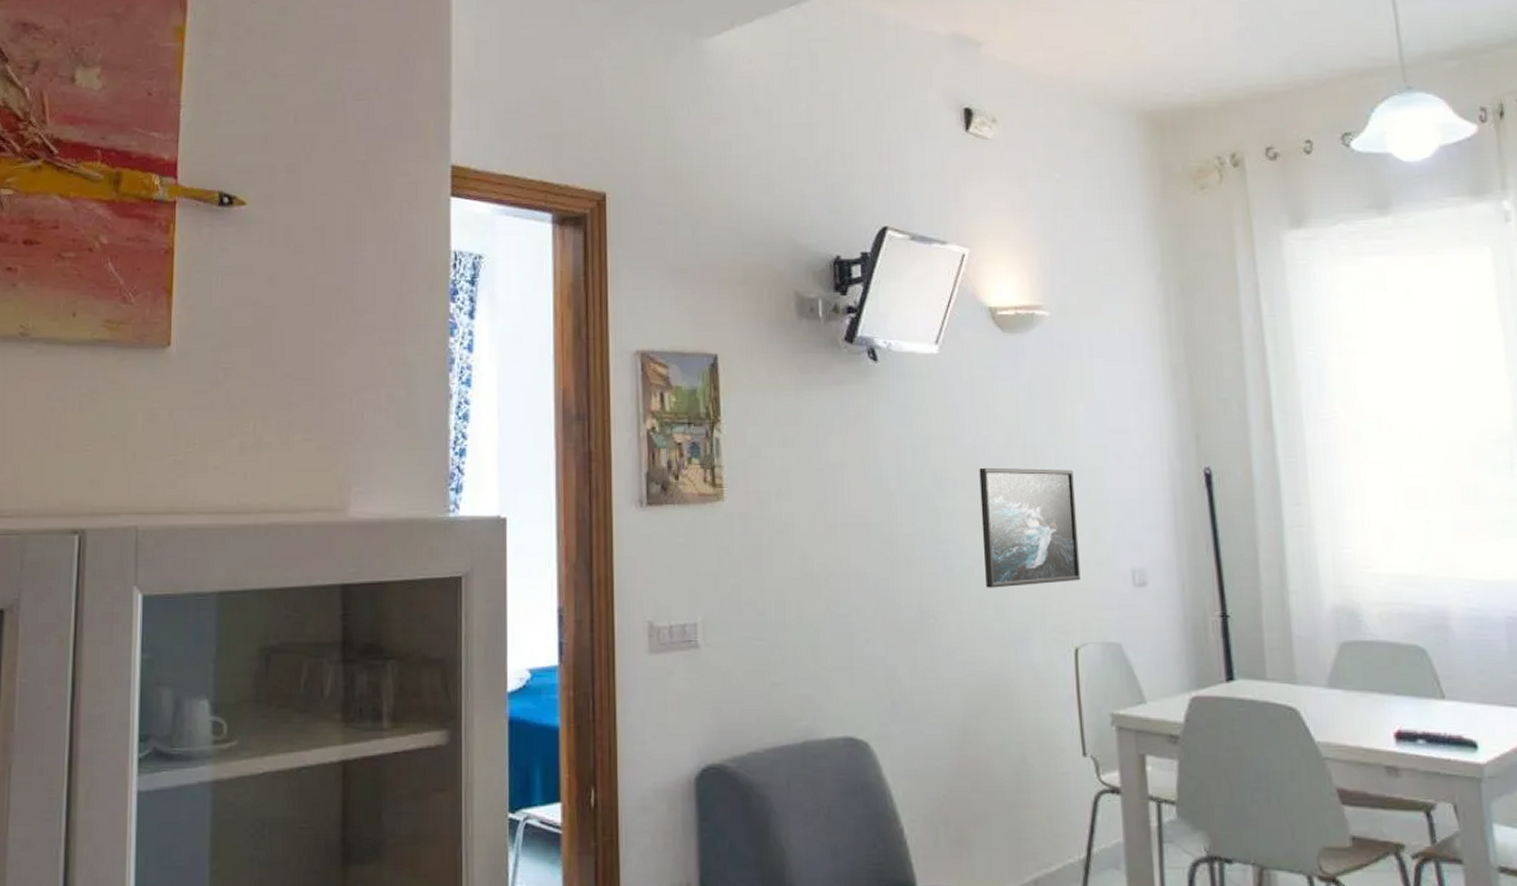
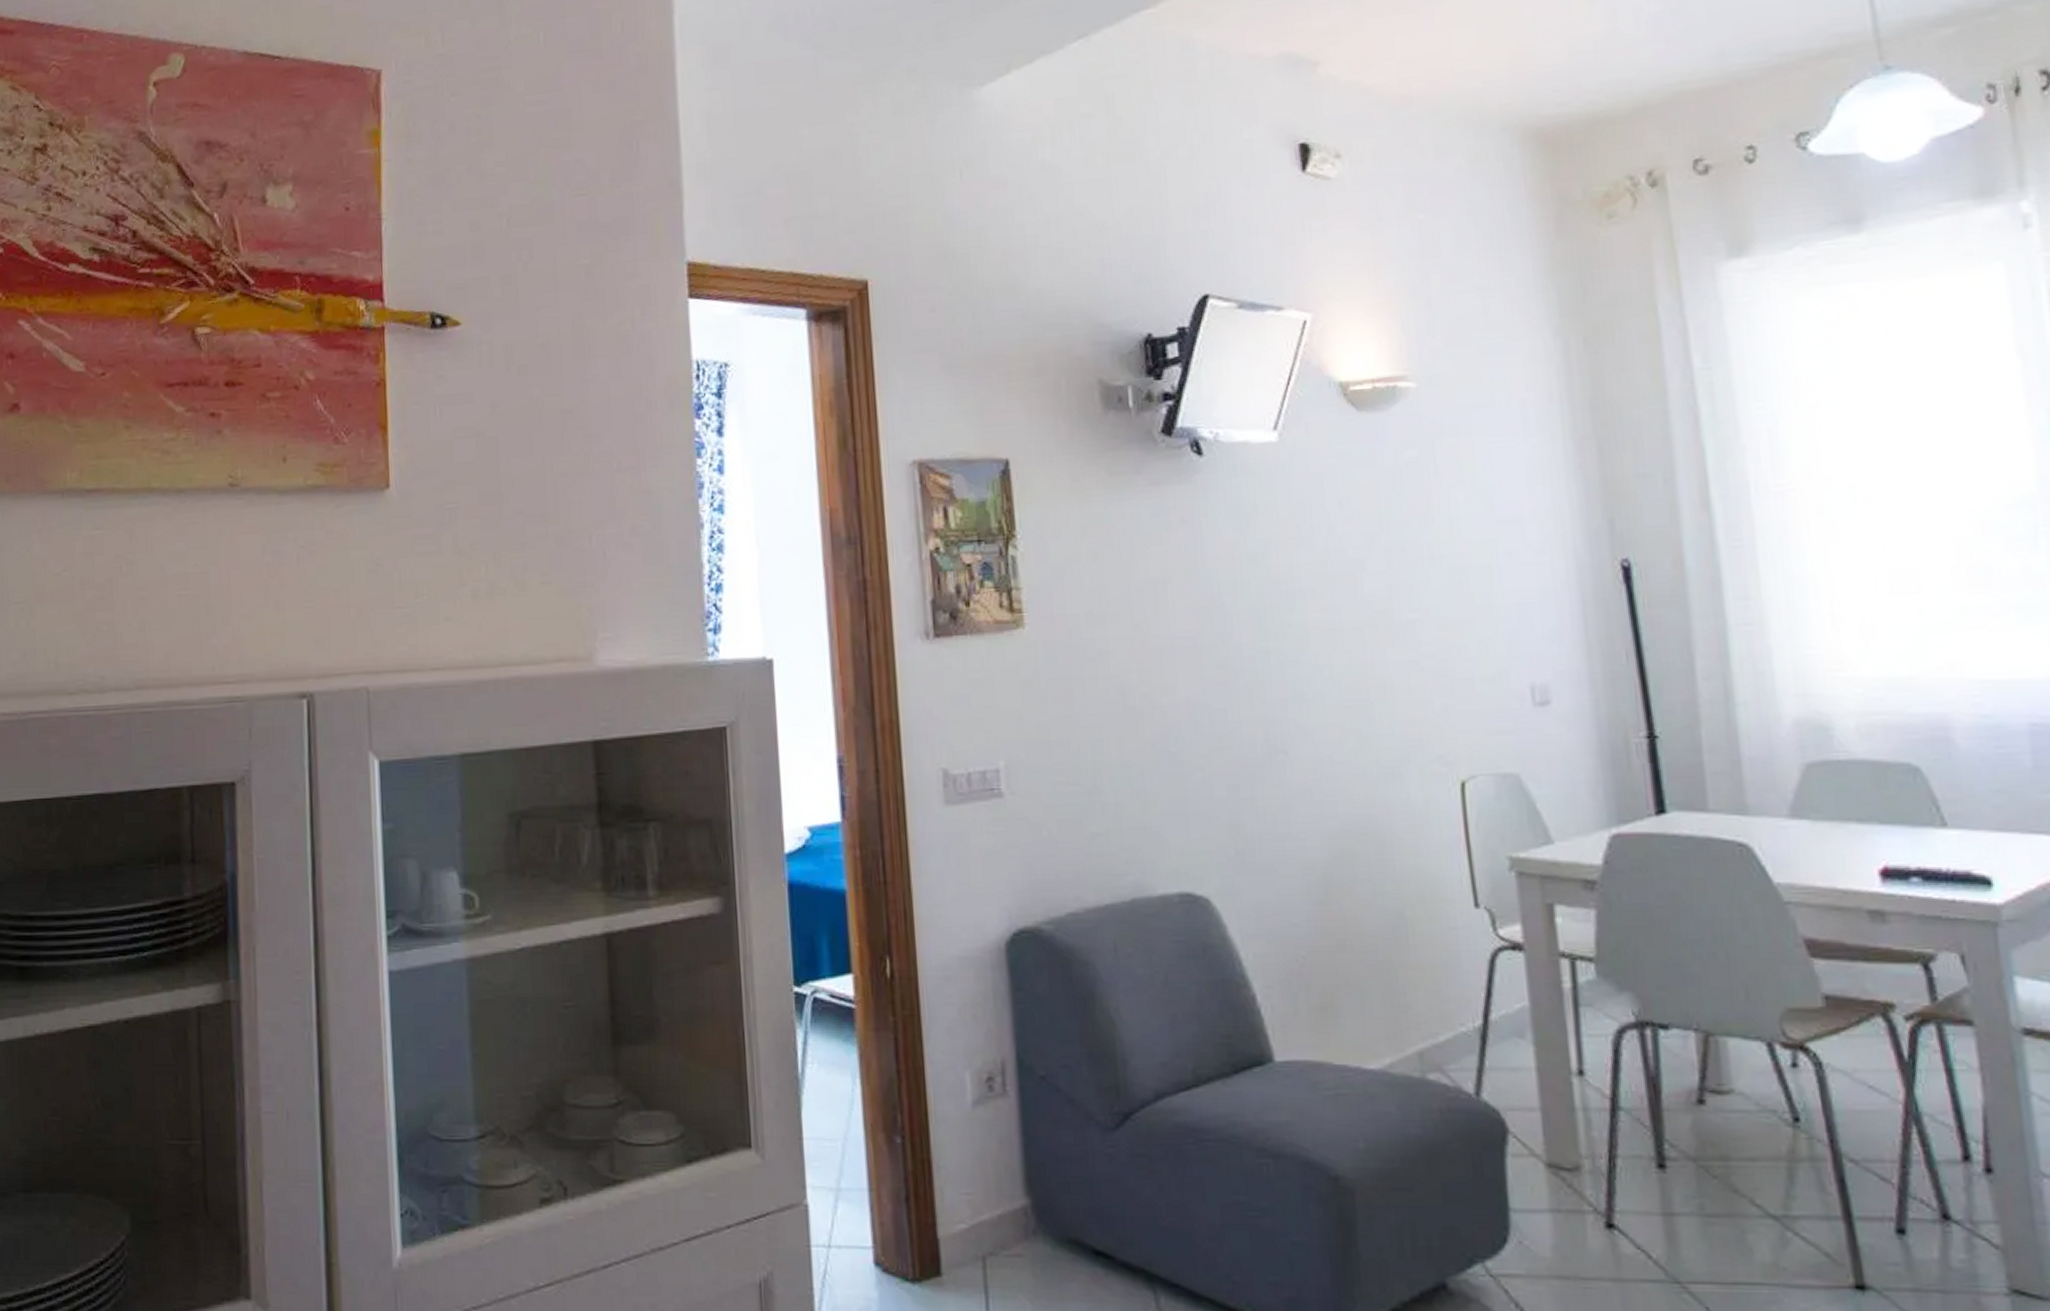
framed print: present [979,467,1081,588] -> none [1333,570,1466,715]

